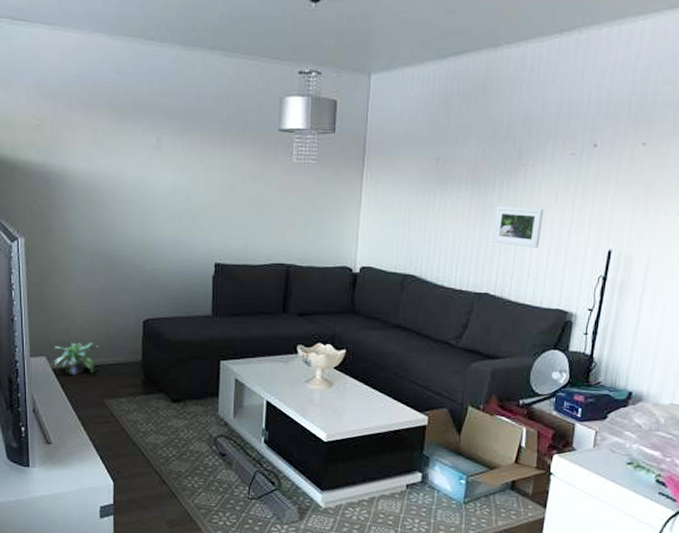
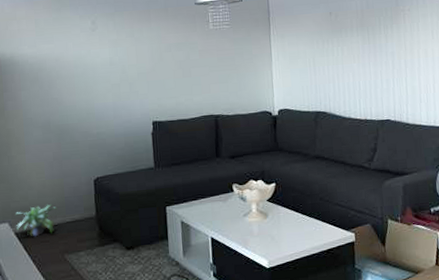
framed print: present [492,205,544,248] -> none [384,43,425,78]

